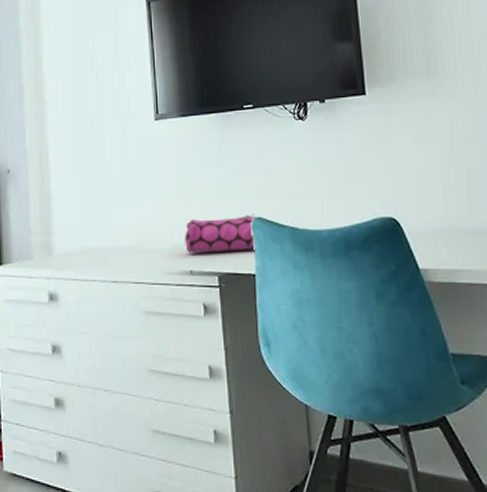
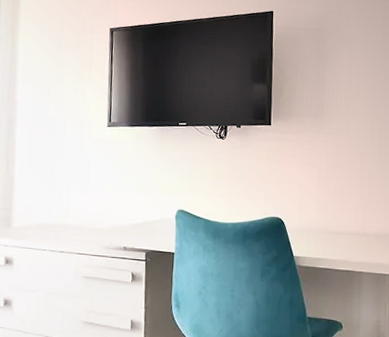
pencil case: present [185,213,257,253] -> none [122,207,180,235]

